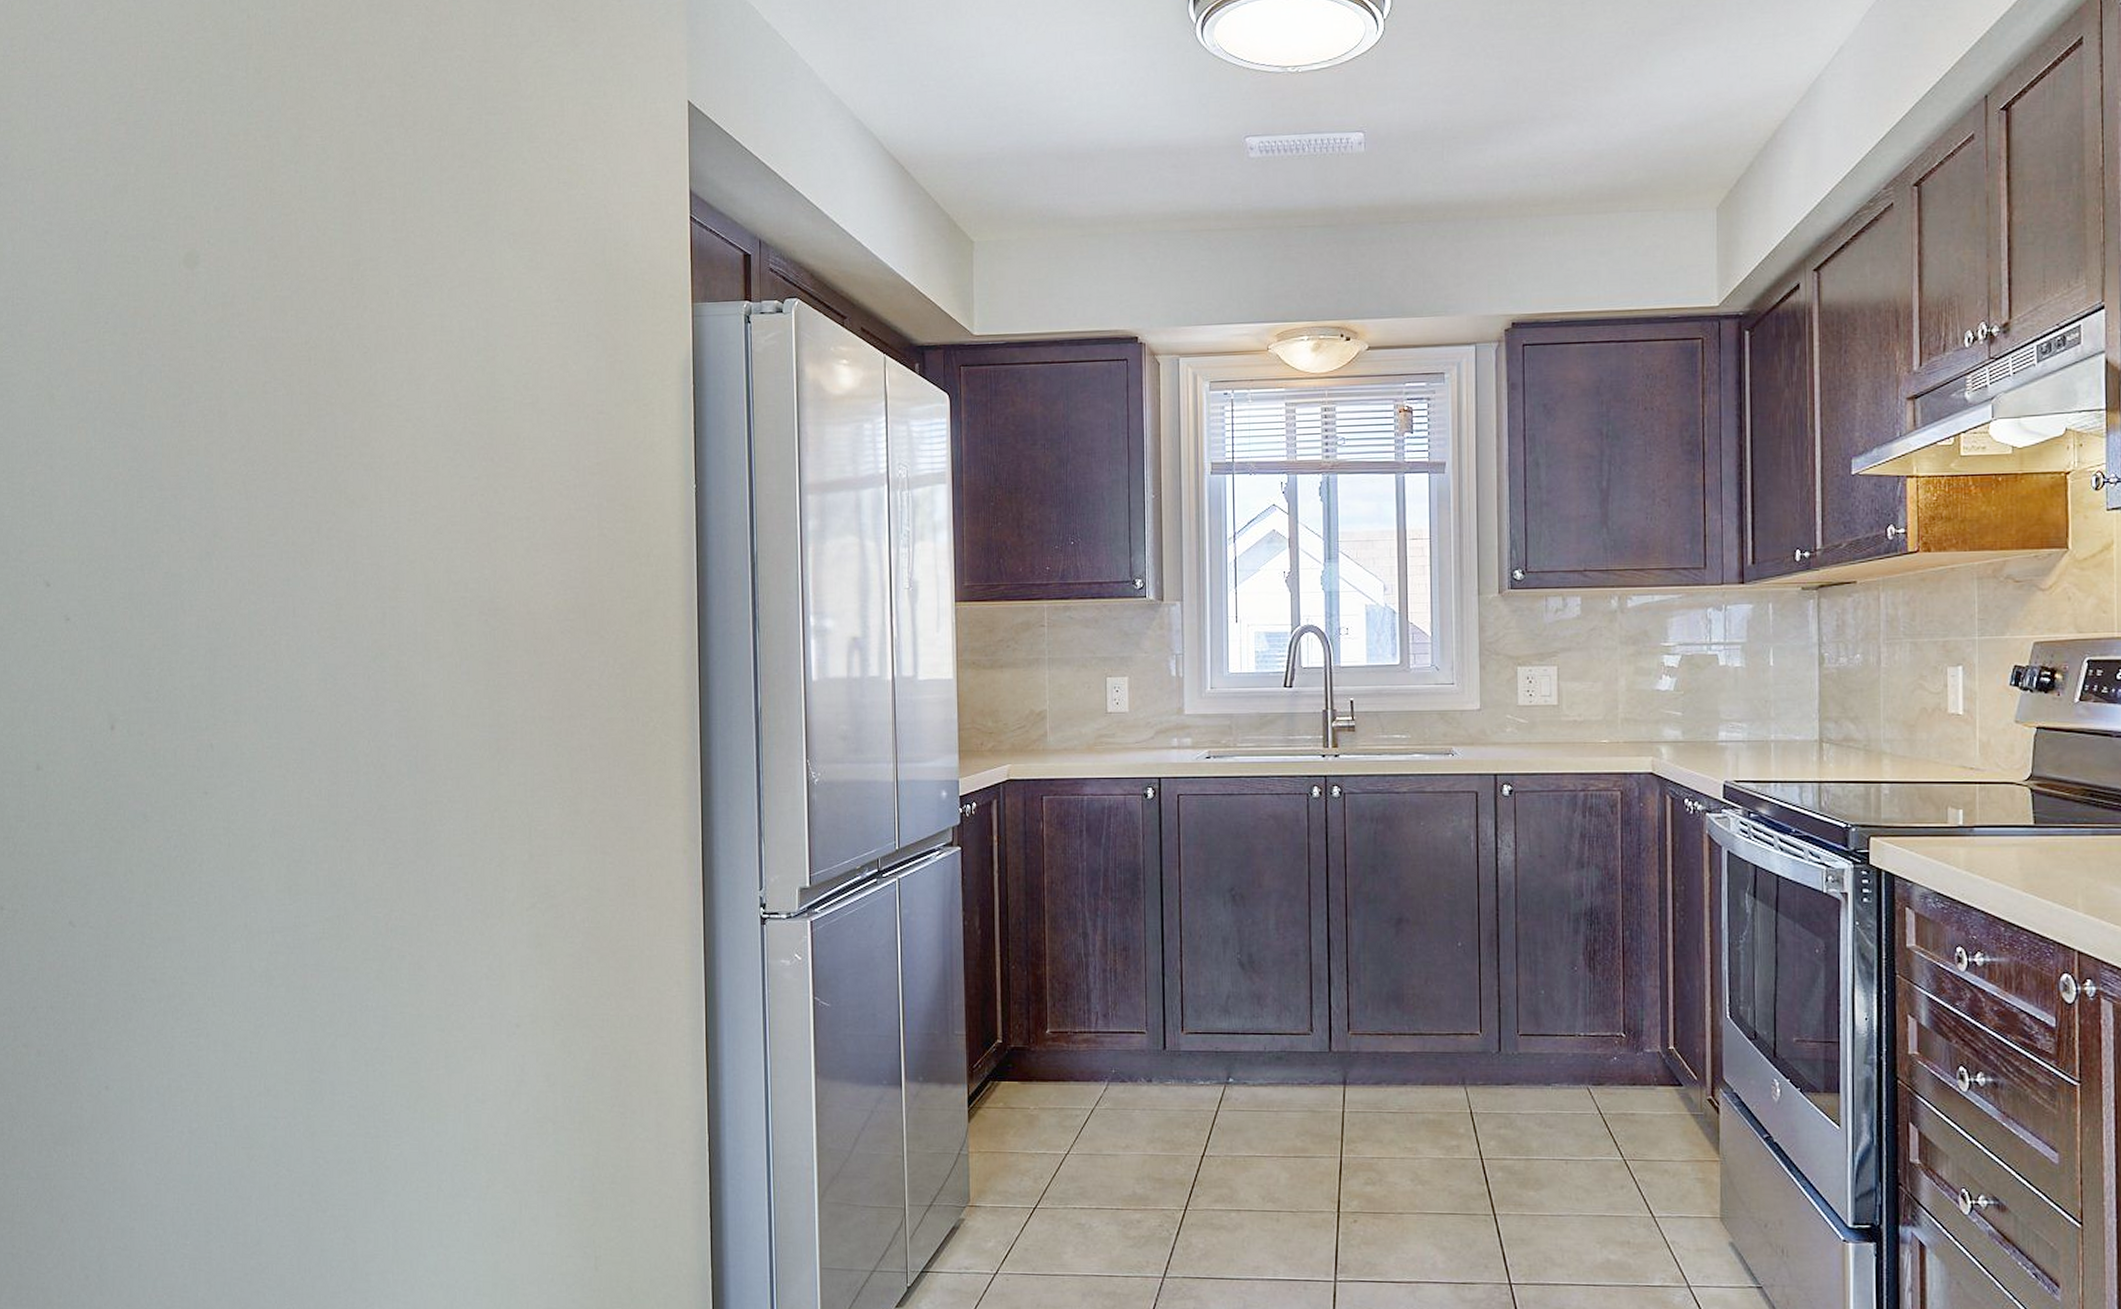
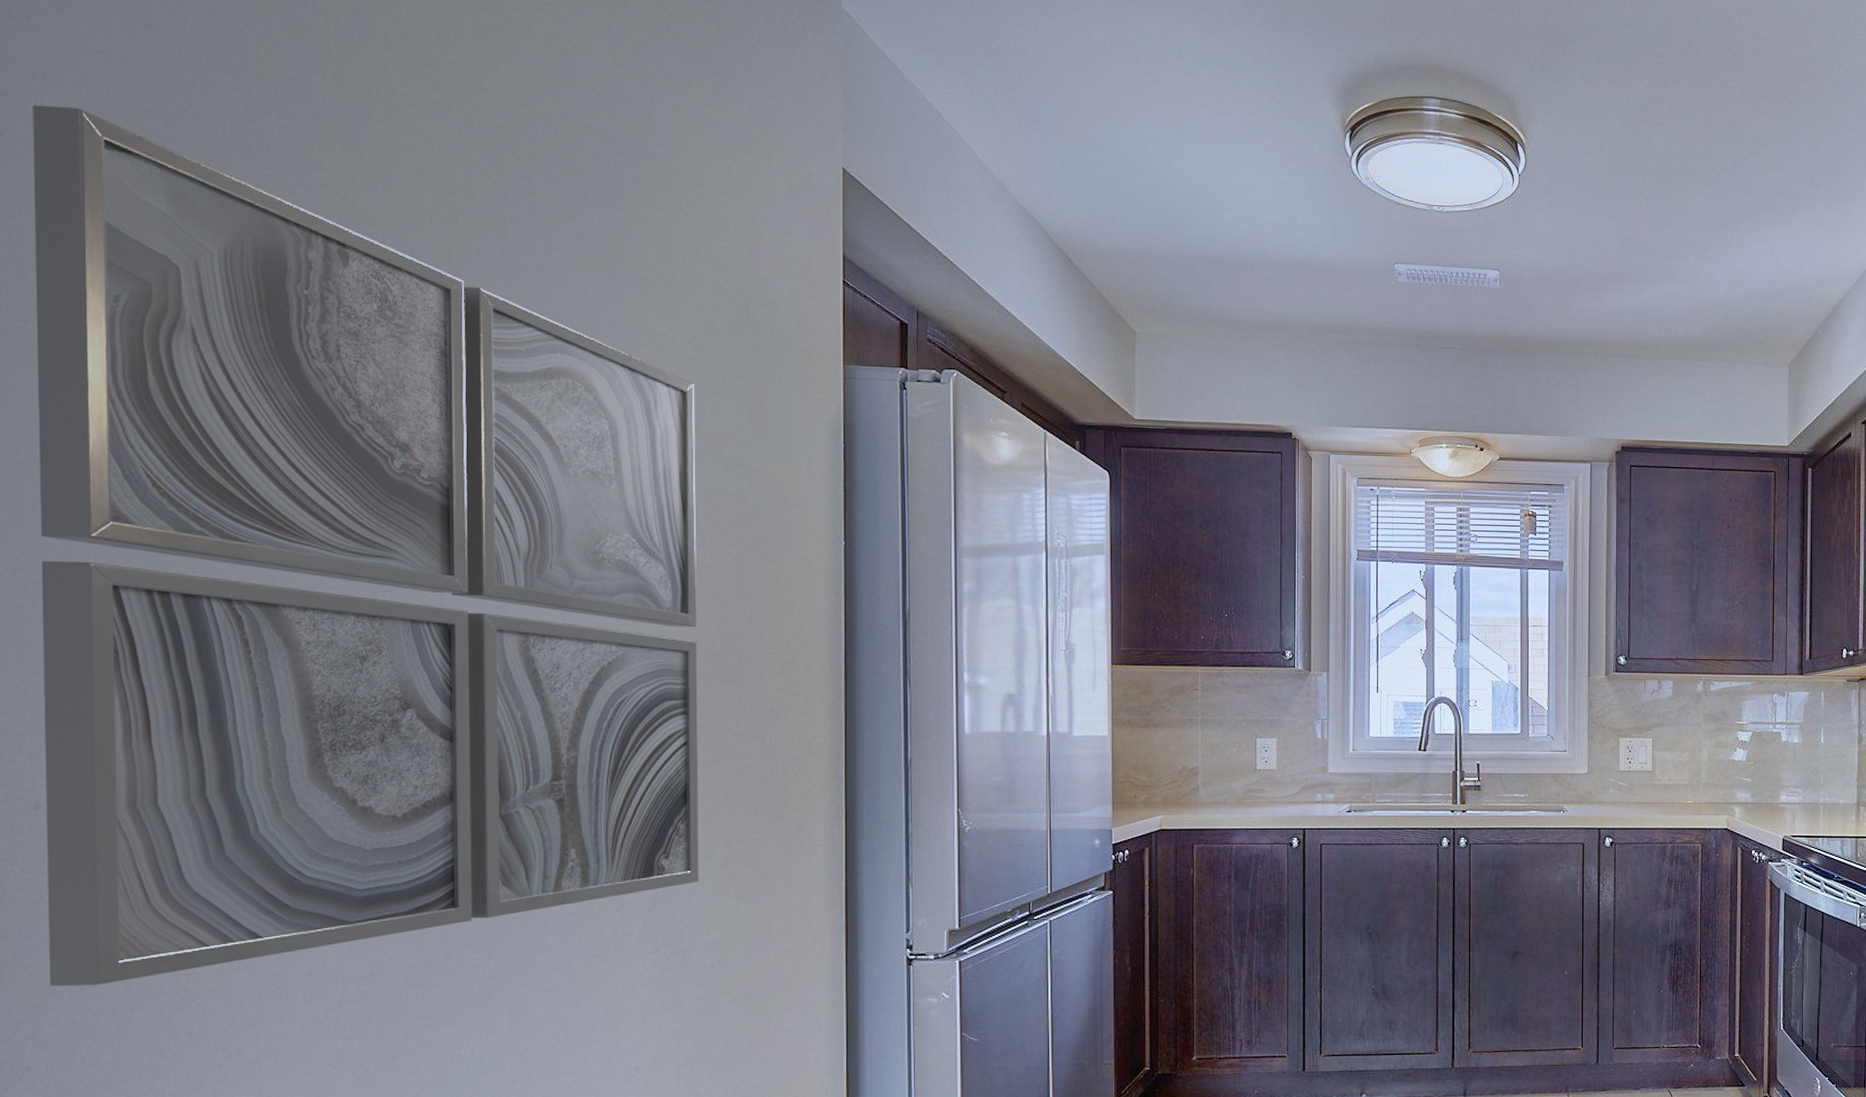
wall art: none [29,125,569,933] -> present [32,105,699,987]

